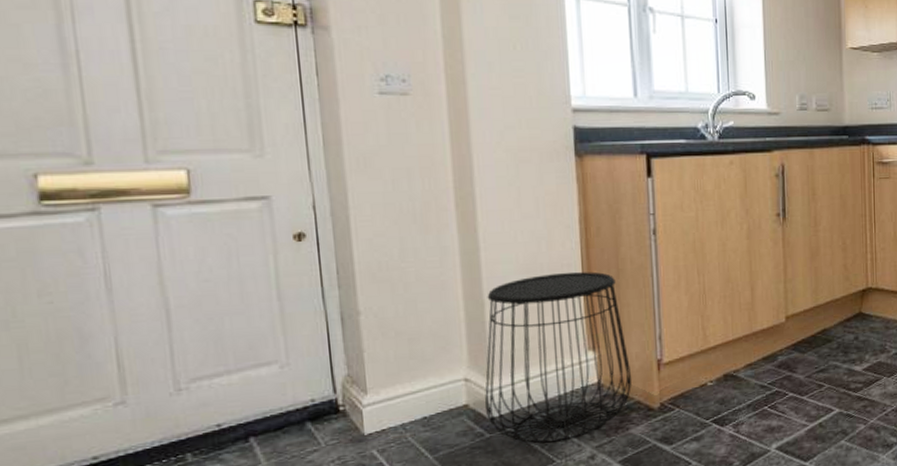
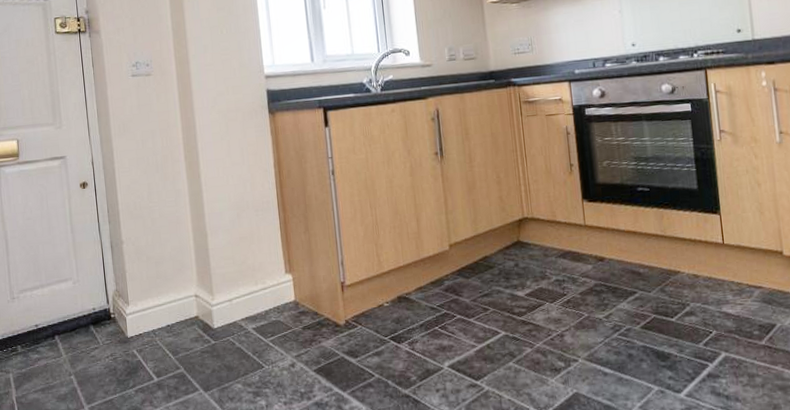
side table: present [485,271,632,444] -> none [209,207,322,351]

